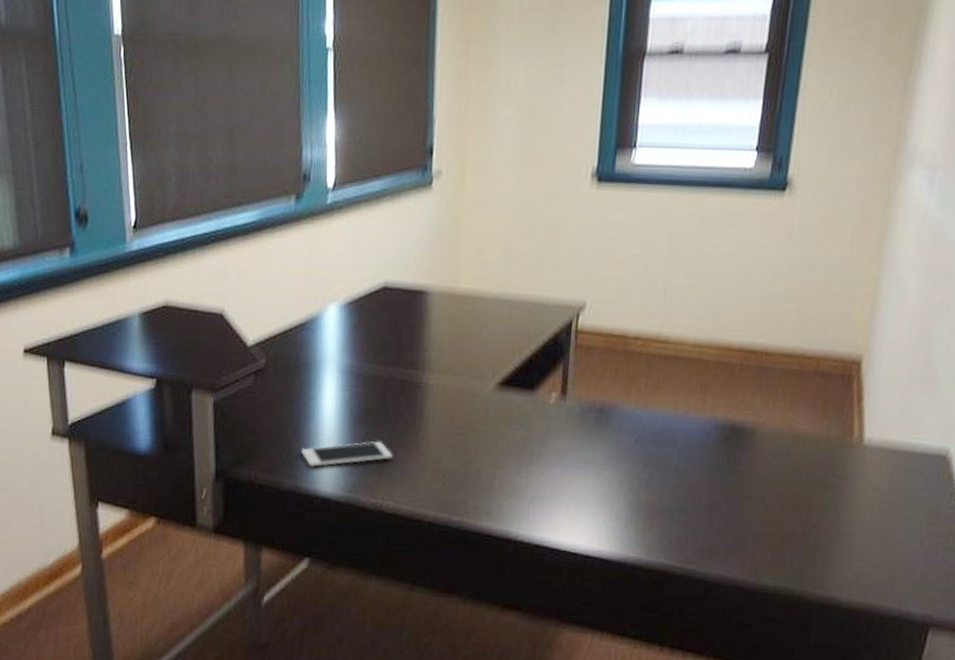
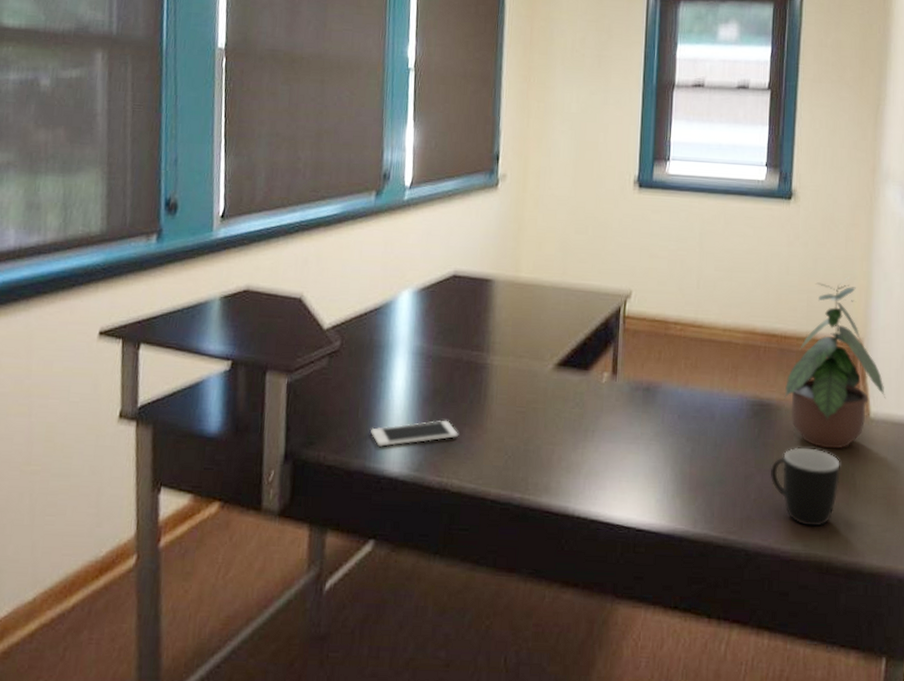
mug: none [738,475,823,560] -> present [770,447,840,527]
potted plant: none [760,283,886,478] -> present [784,277,886,449]

